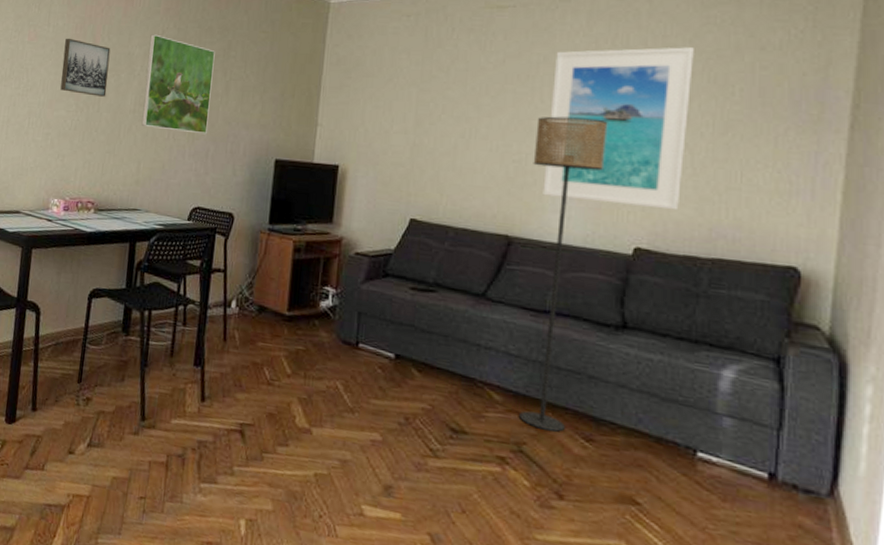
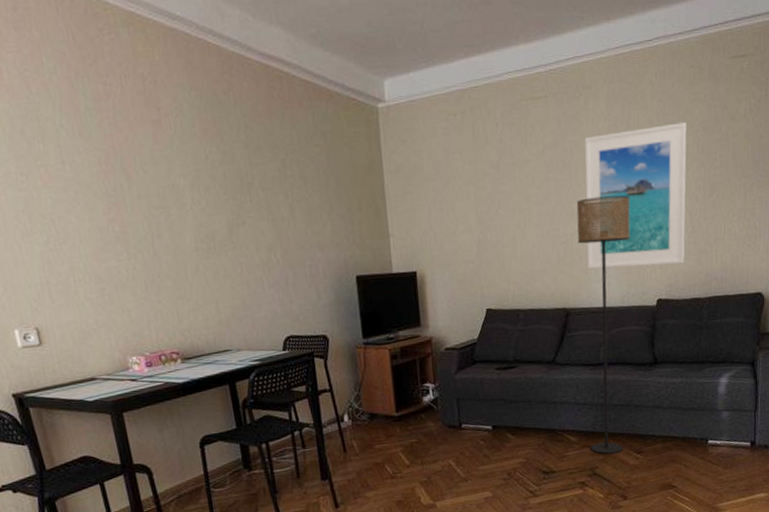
wall art: present [60,38,111,97] -> none [90,175,160,239]
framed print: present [141,34,215,135] -> none [192,160,282,264]

